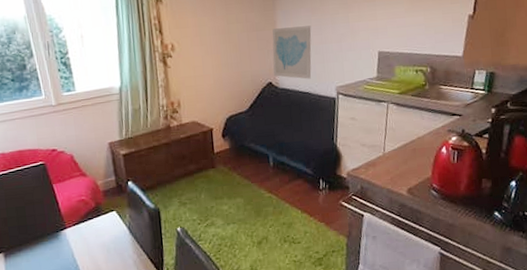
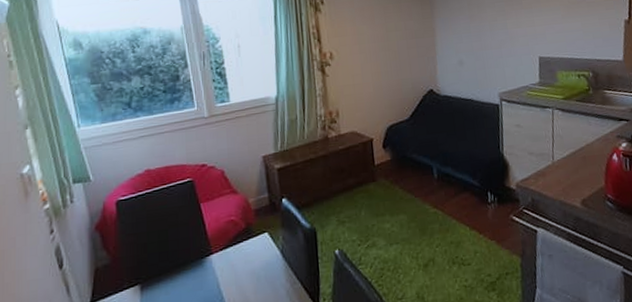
wall art: present [272,25,312,79] -> none [431,32,473,86]

